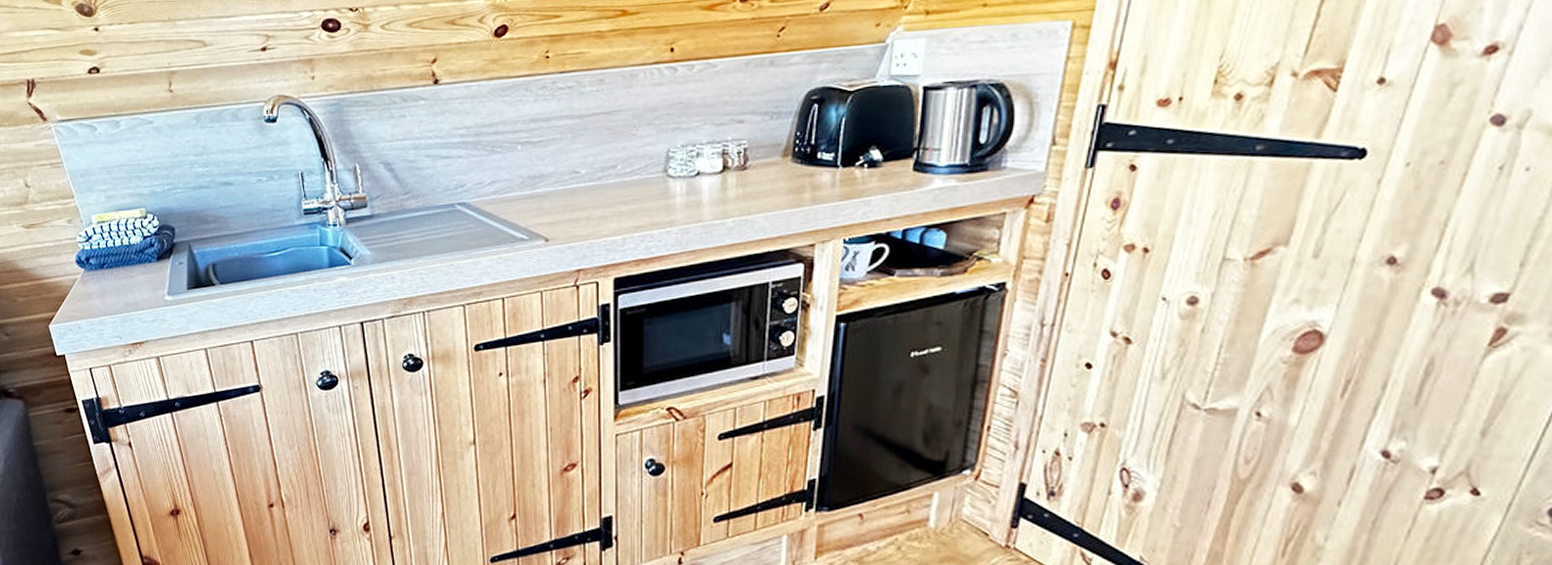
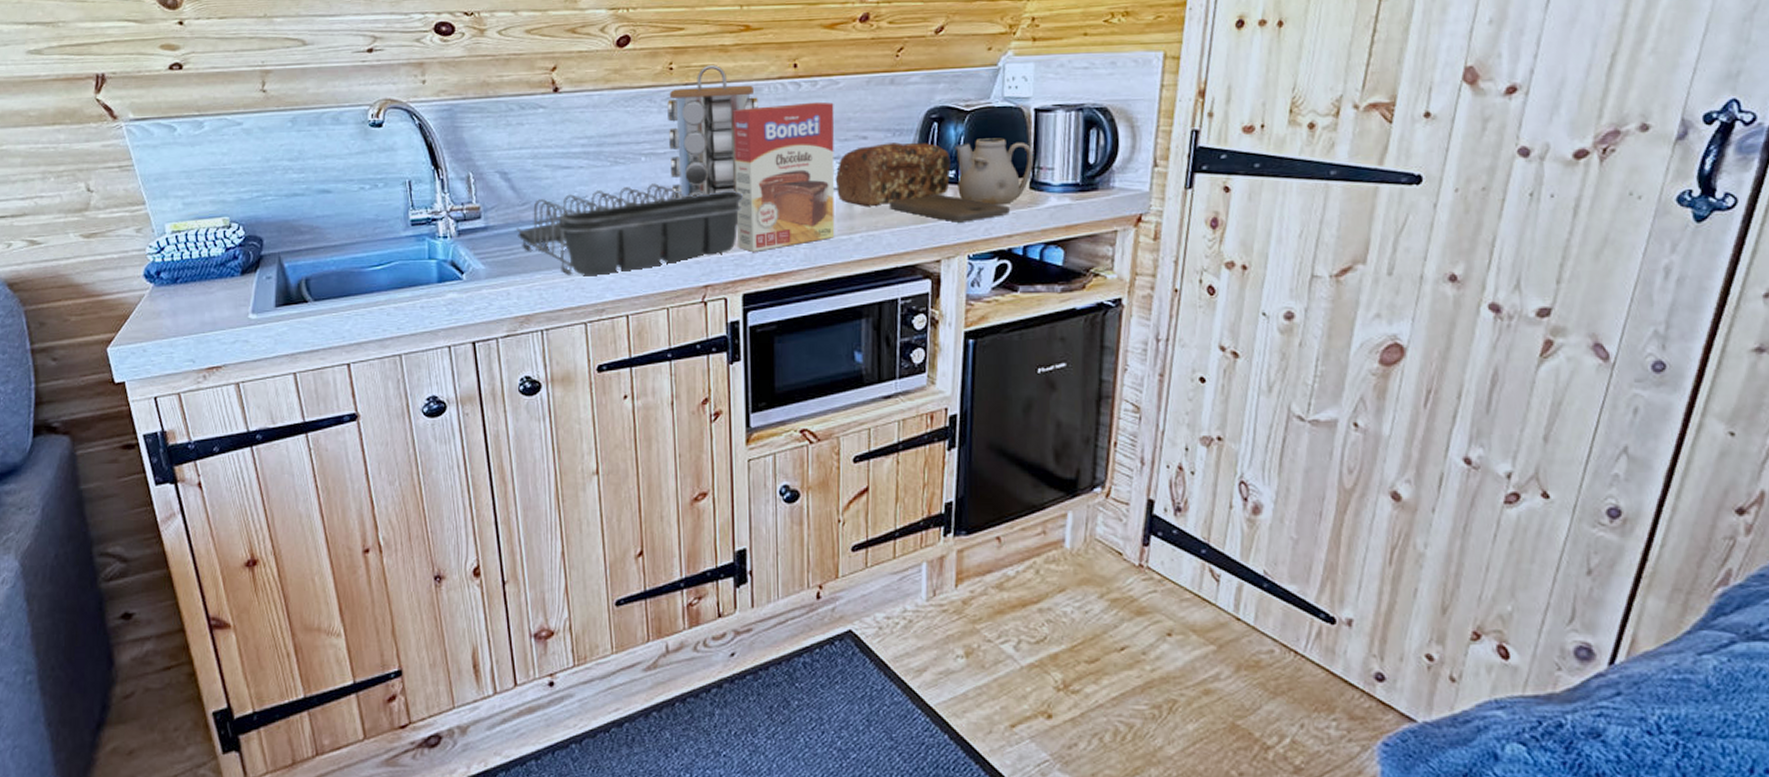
dish rack: none [400,171,617,260] -> present [516,183,744,275]
spice rack: none [543,51,633,187] -> present [667,64,758,200]
food box: none [608,86,711,237] -> present [732,102,835,252]
bread loaf: none [709,125,830,191] -> present [835,142,951,206]
cutting board: none [763,177,890,206] -> present [888,194,1010,223]
teapot: none [835,118,920,187] -> present [954,138,1034,204]

